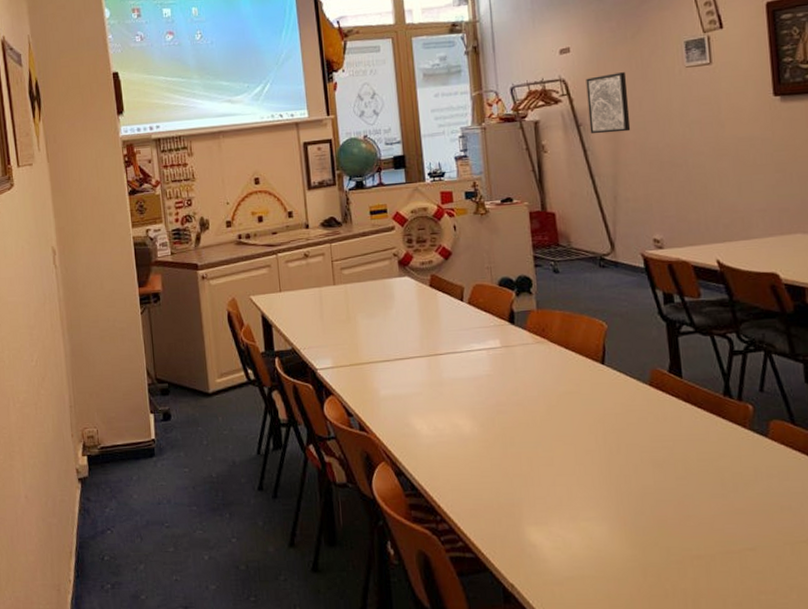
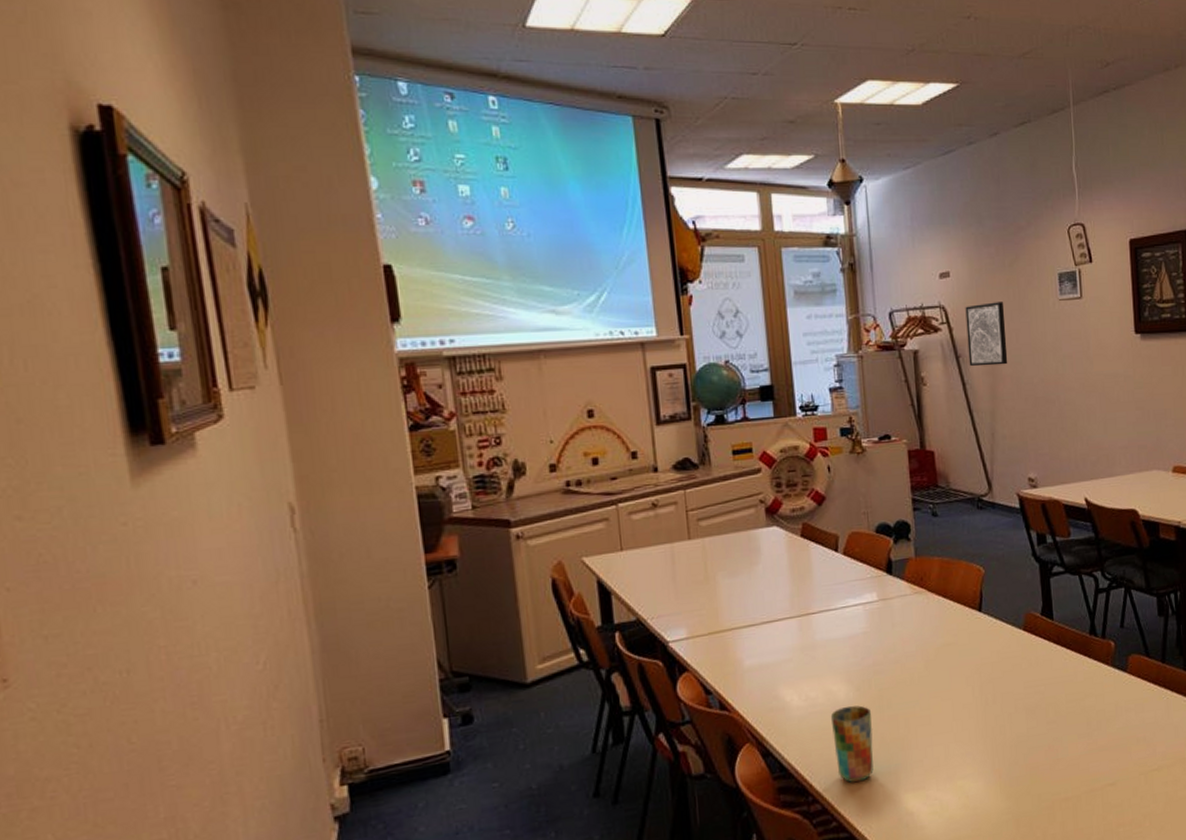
cup: none [456,439,497,510] -> present [830,705,874,783]

